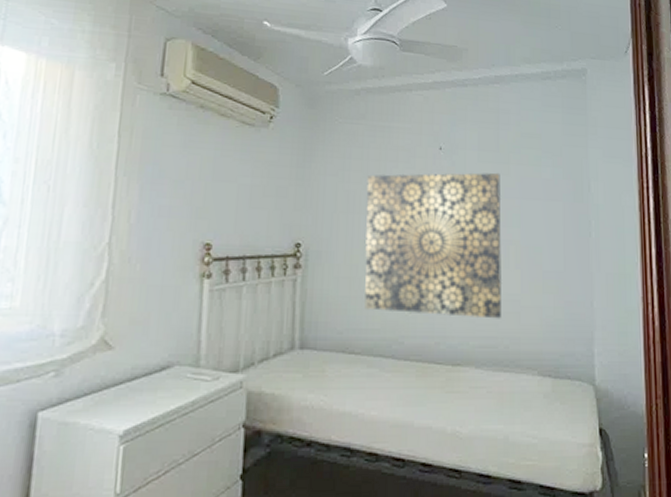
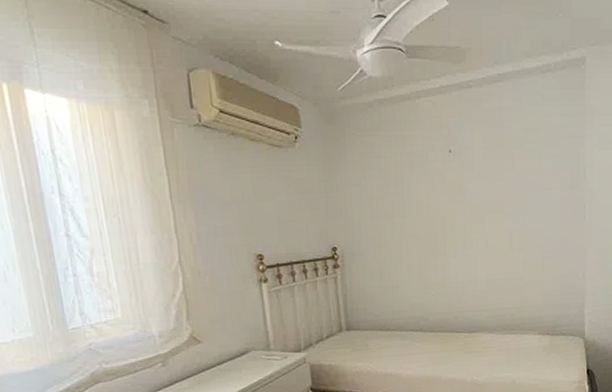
wall art: present [363,172,502,319] -> none [387,168,508,297]

